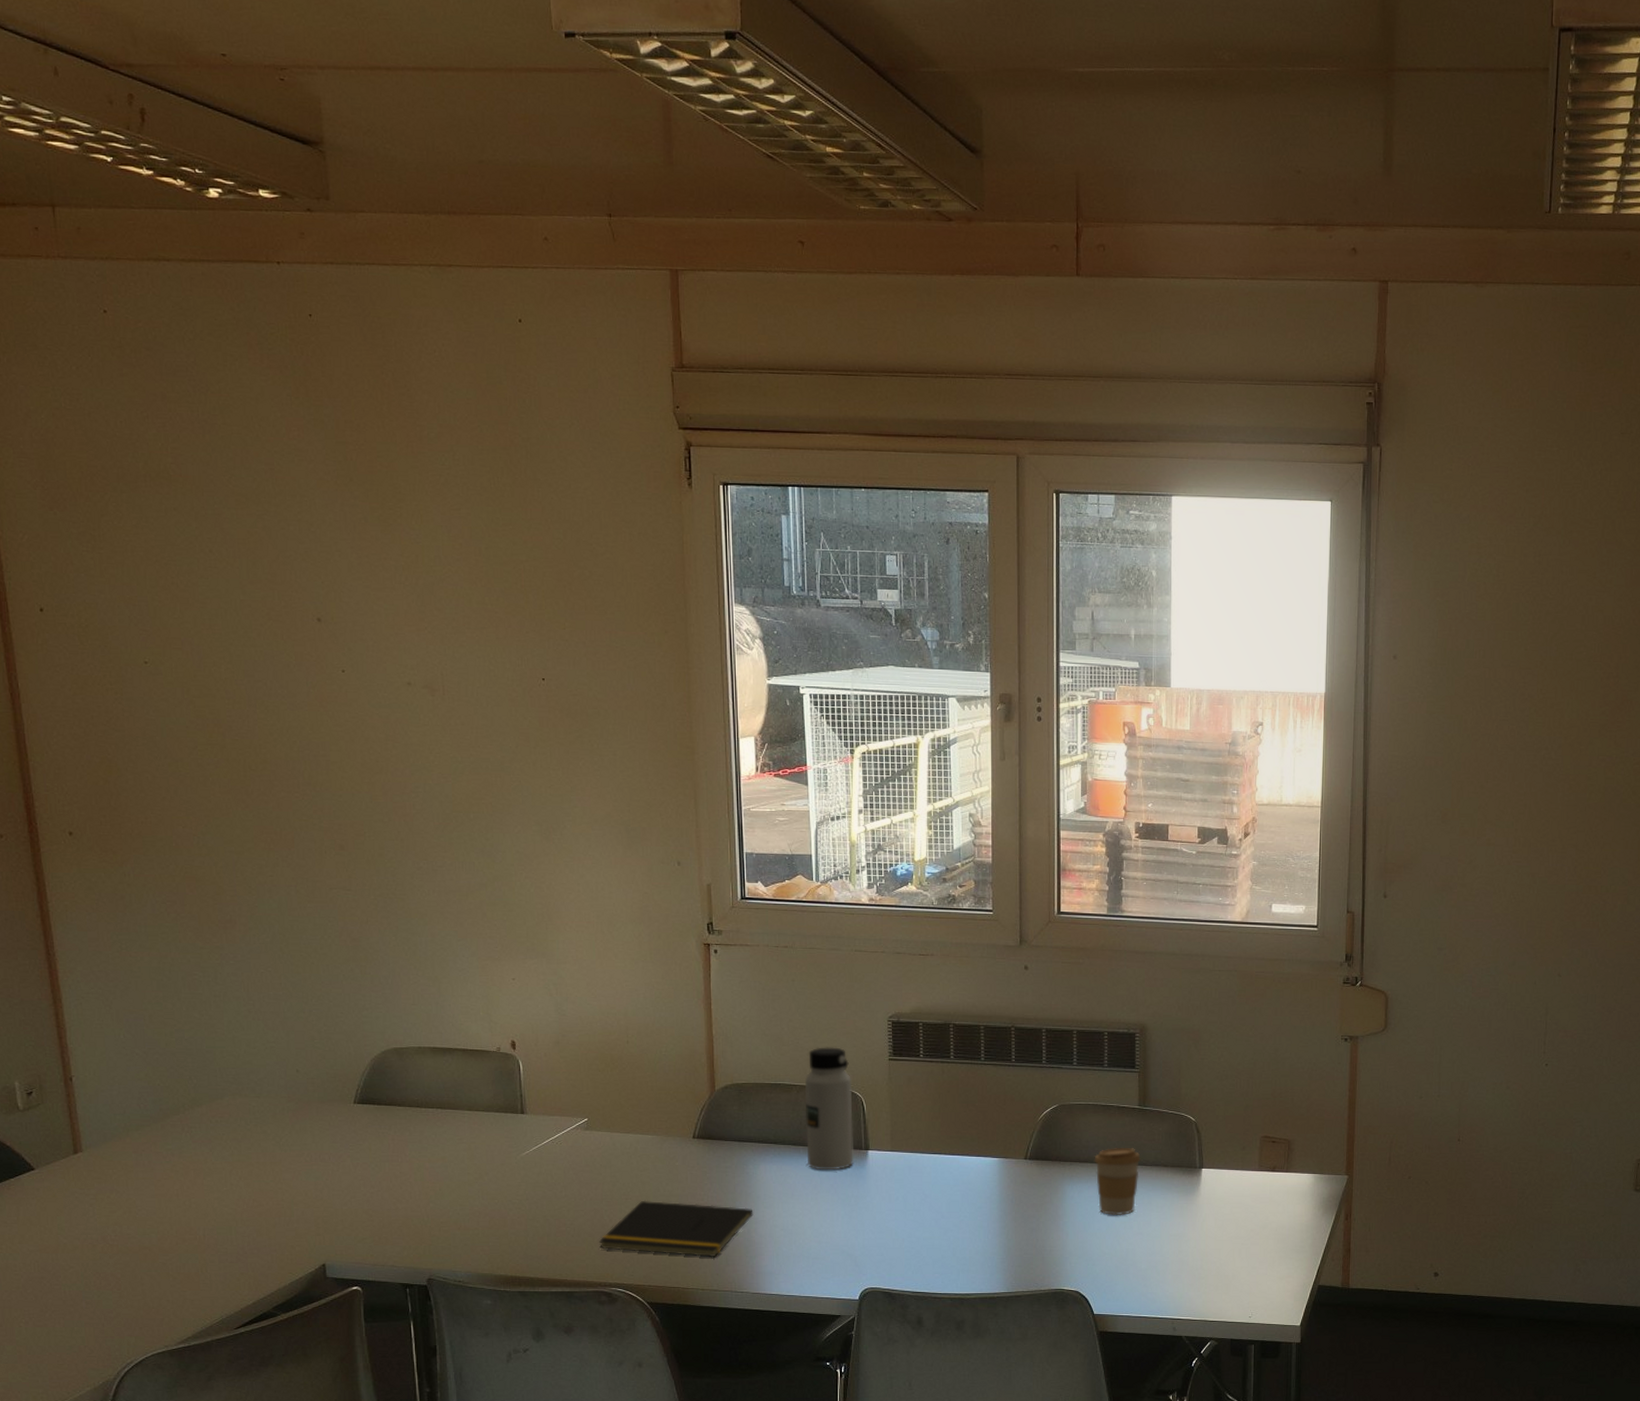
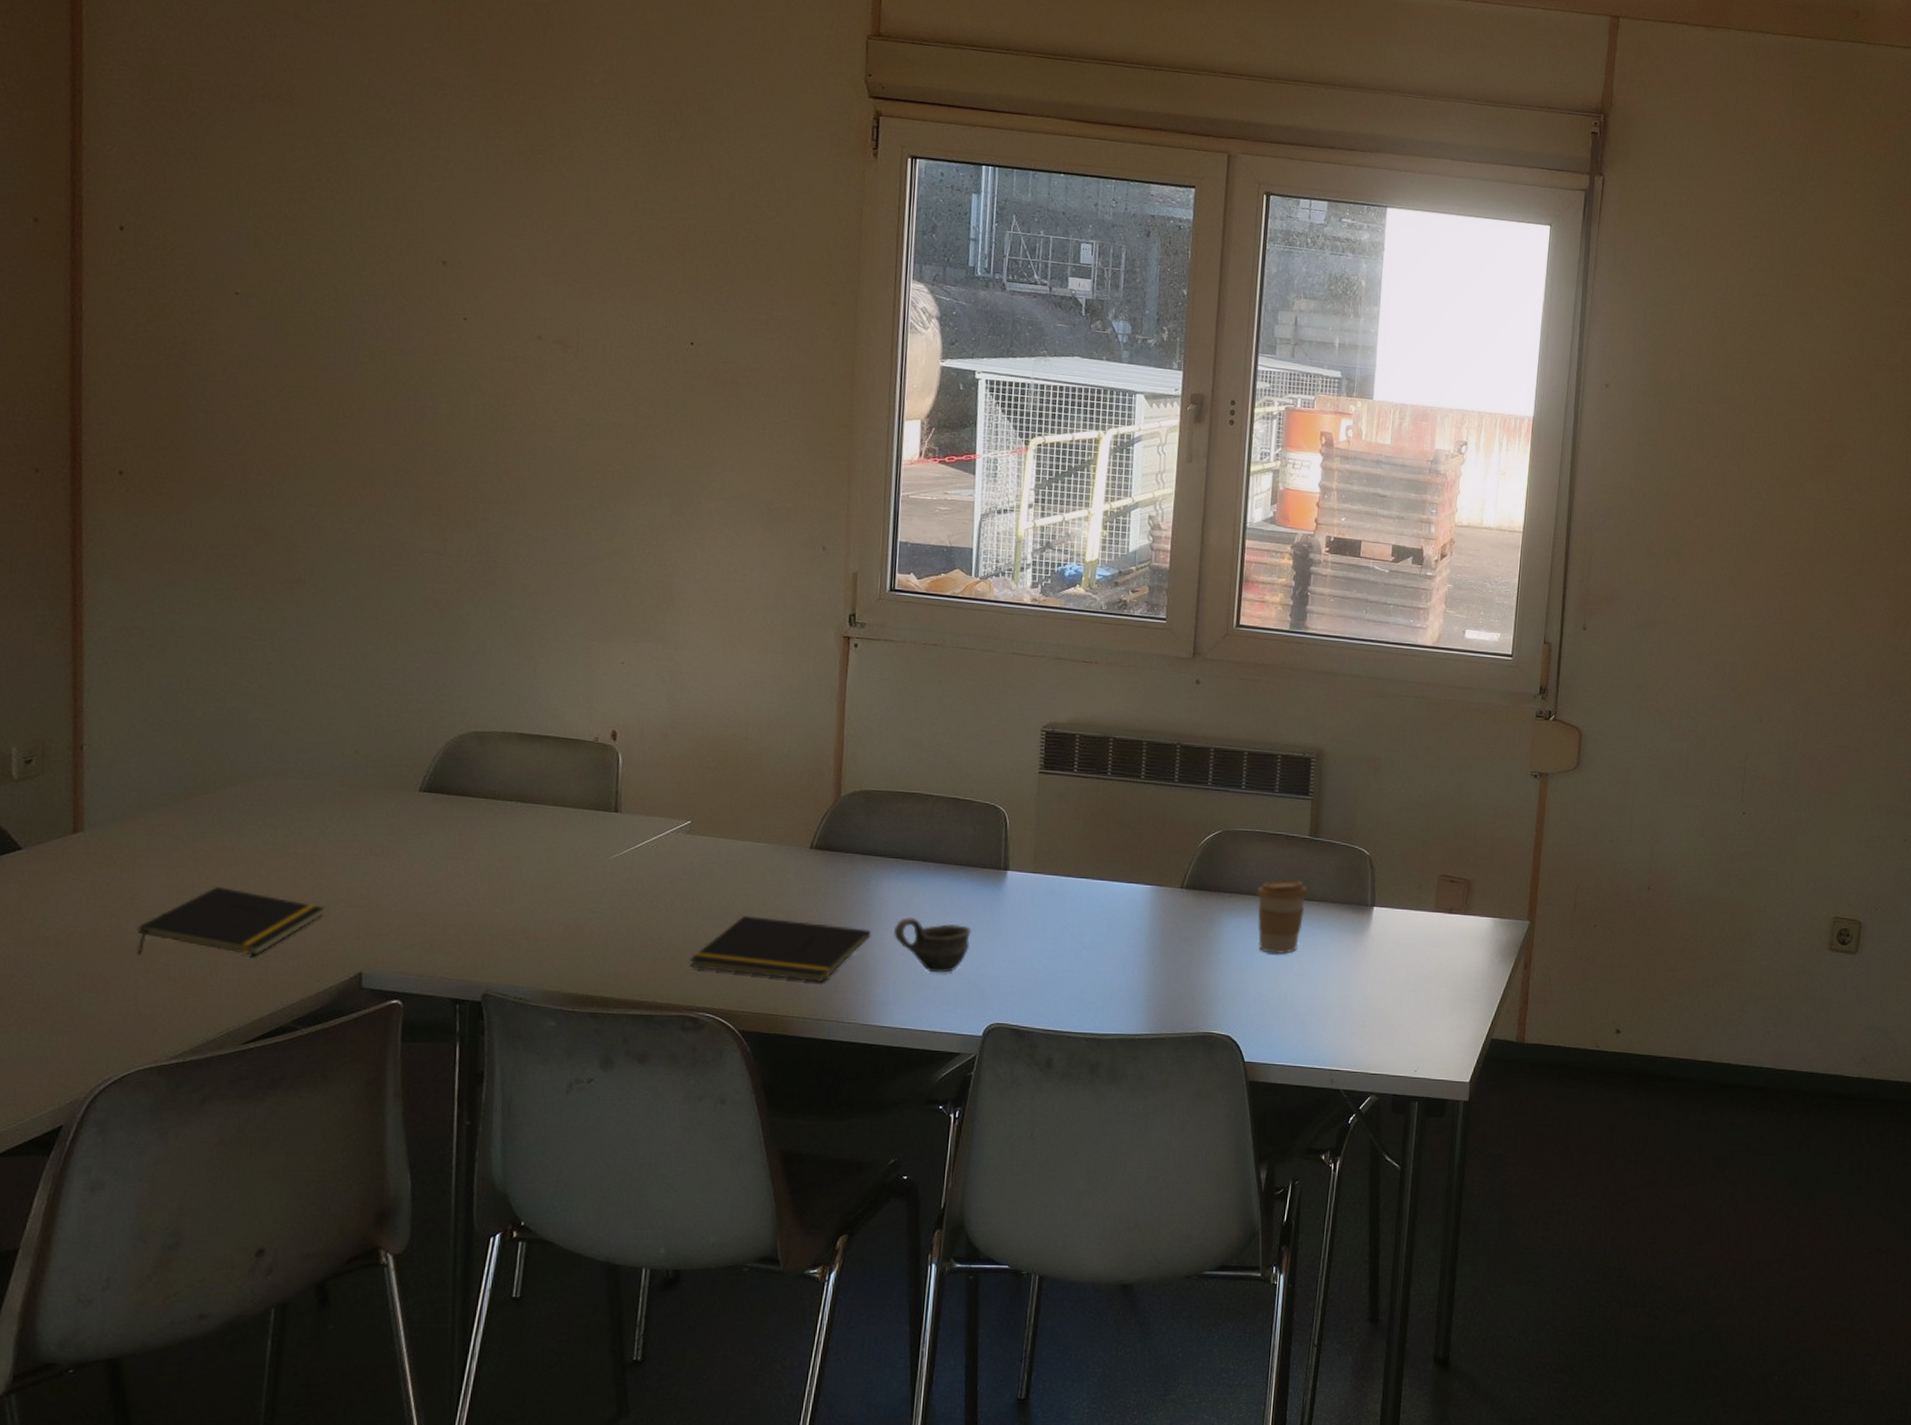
notepad: none [137,1195,288,1256] -> present [138,887,325,956]
cup: none [773,1196,841,1245] -> present [894,917,972,973]
water bottle: present [805,1047,853,1170] -> none [937,755,996,891]

